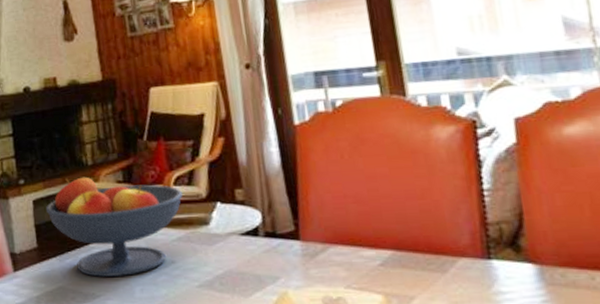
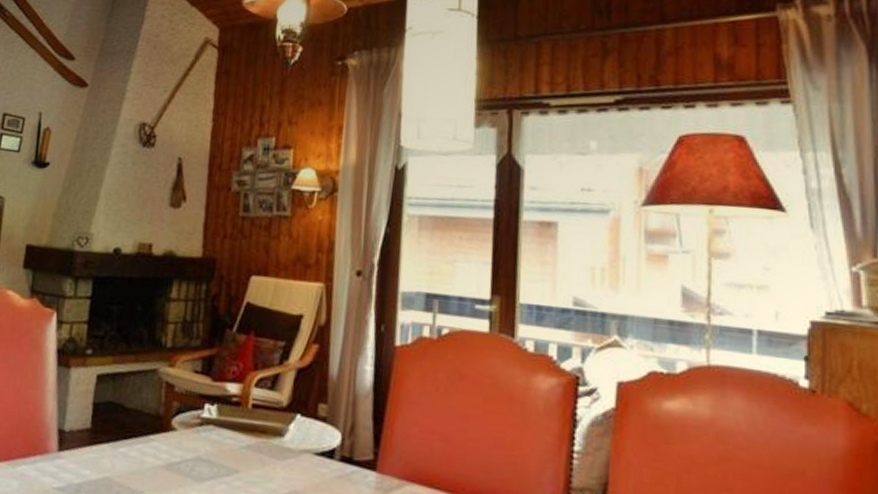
fruit bowl: present [46,176,183,277] -> none [110,357,262,478]

